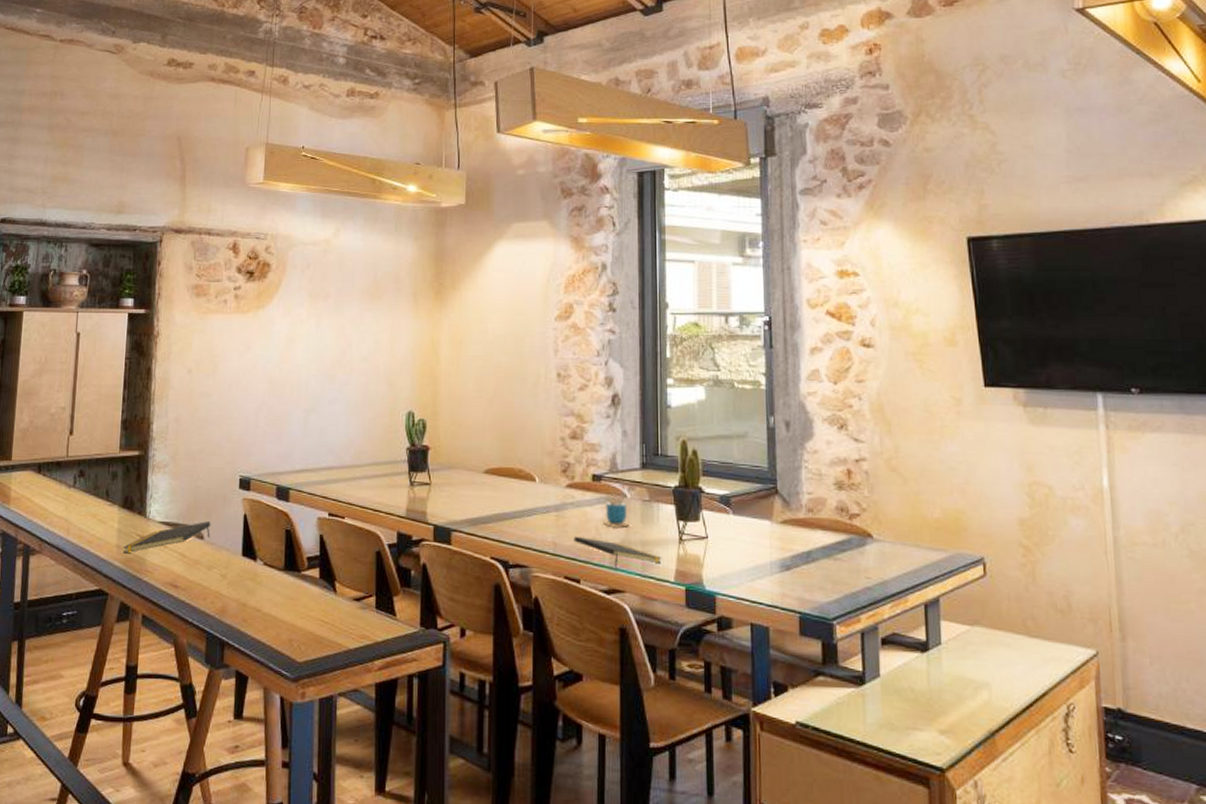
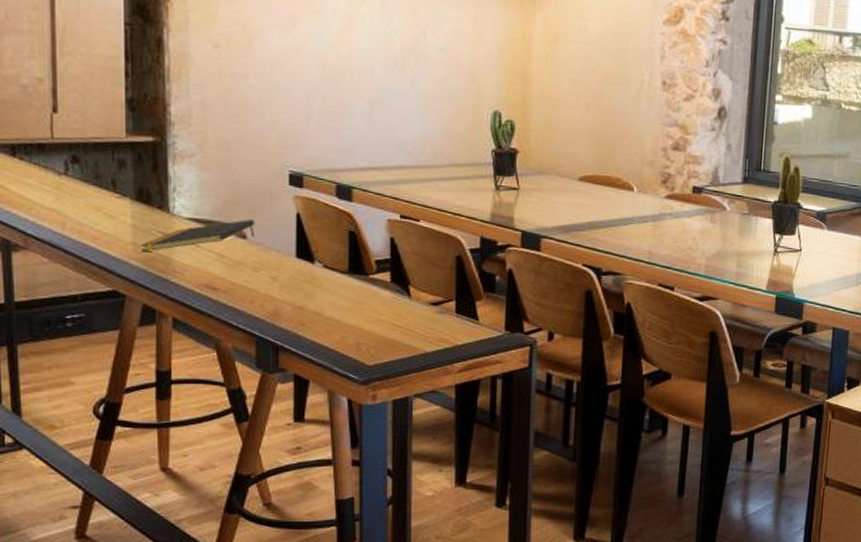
notepad: present [573,536,662,567] -> none [670,245,756,276]
cup: present [603,489,630,527] -> none [701,202,727,239]

